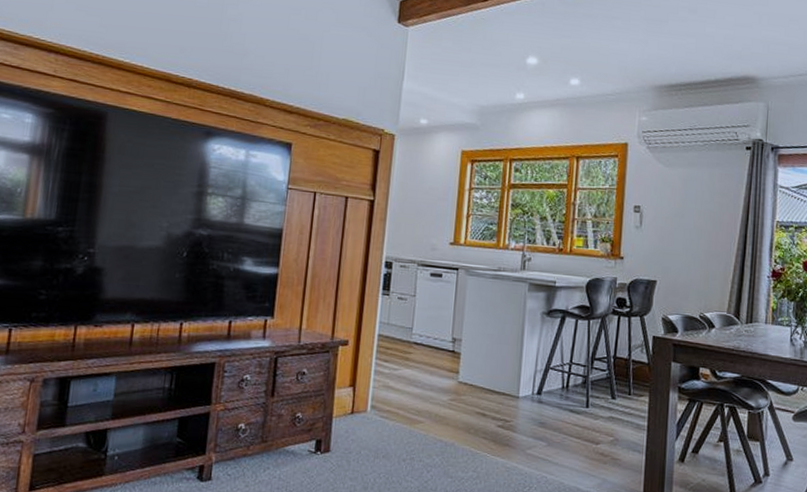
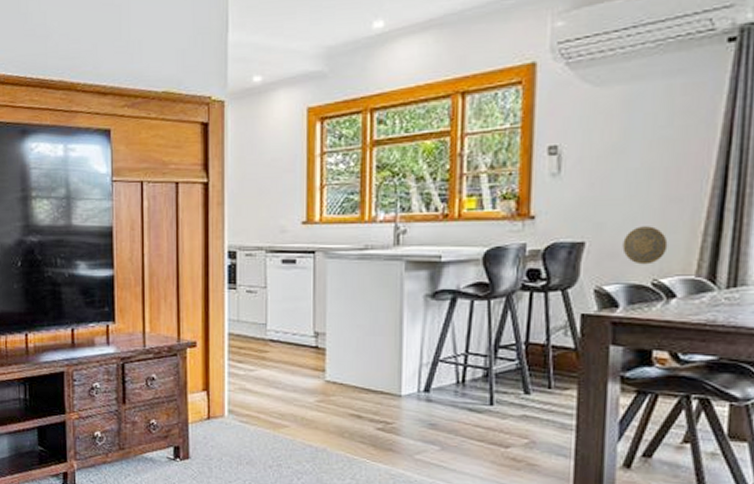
decorative plate: none [681,272,710,302] -> present [622,226,668,265]

